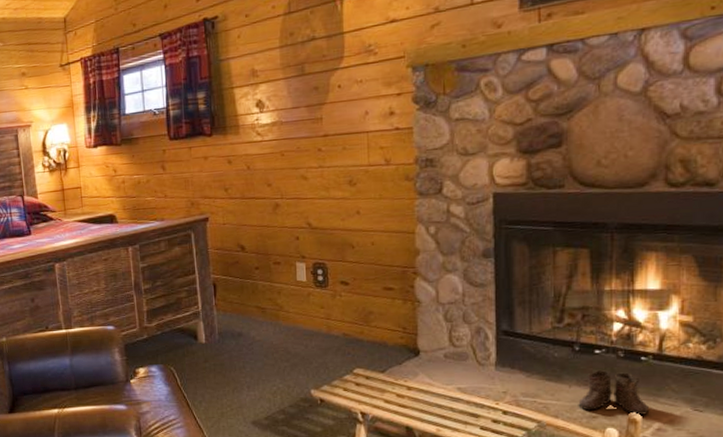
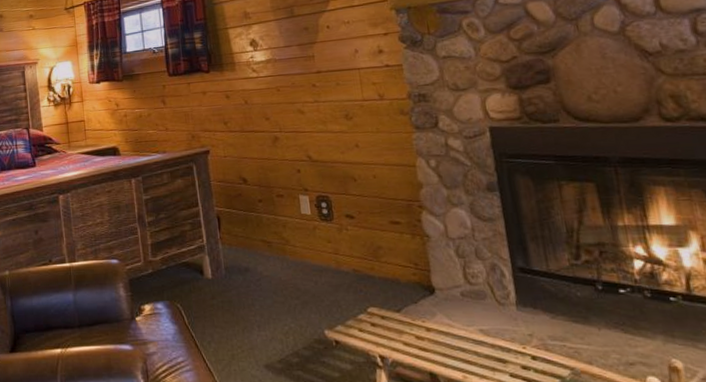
boots: present [578,370,650,415] -> none [611,312,691,362]

